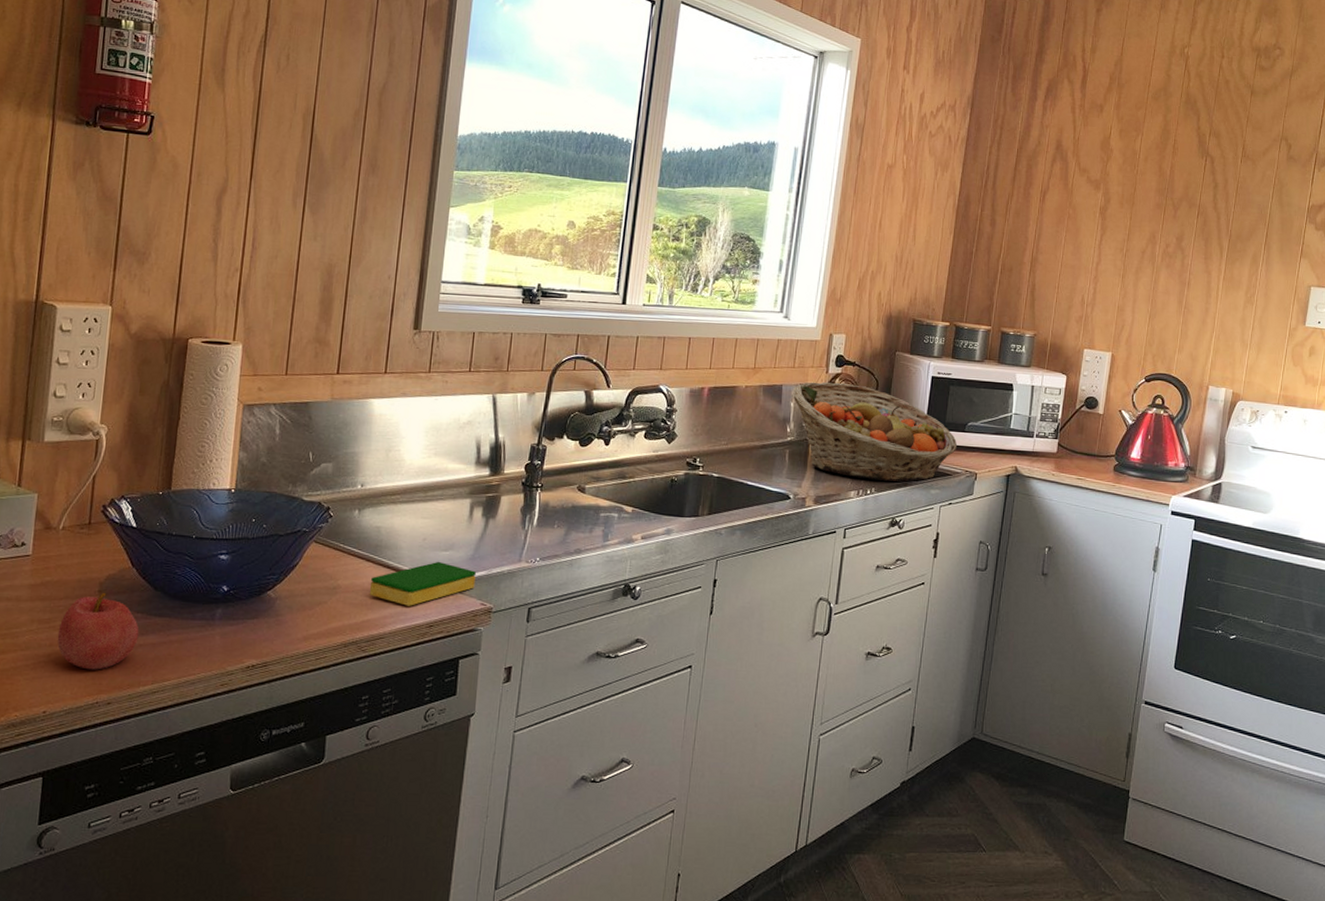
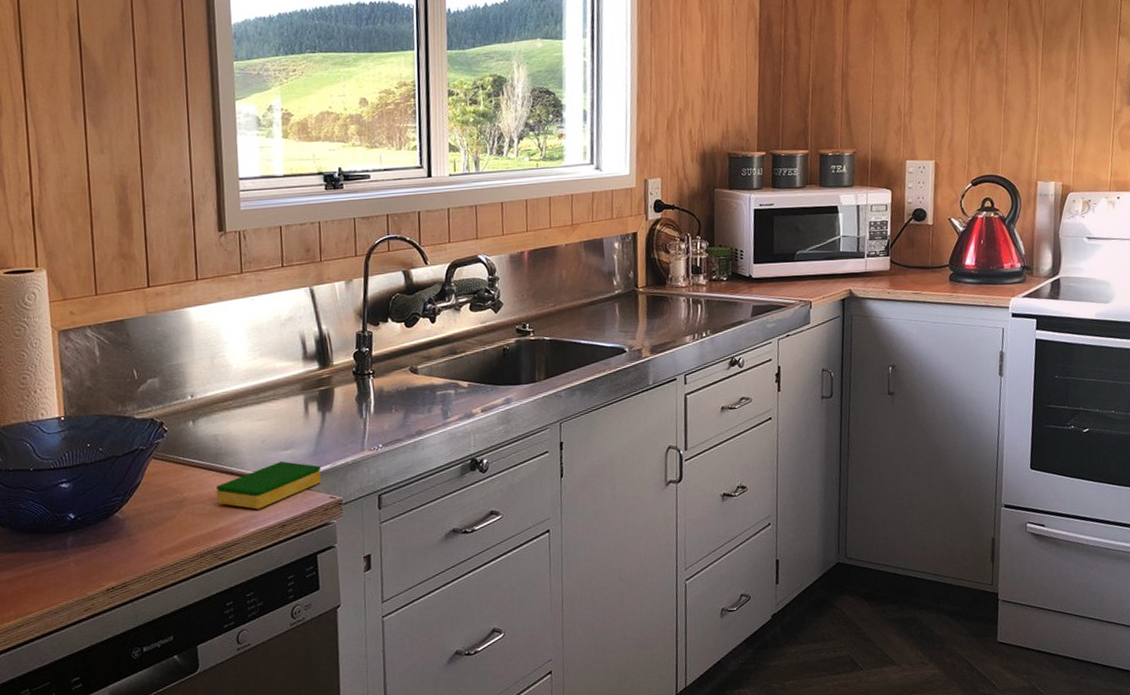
fruit basket: present [792,382,958,482] -> none [614,228,789,322]

